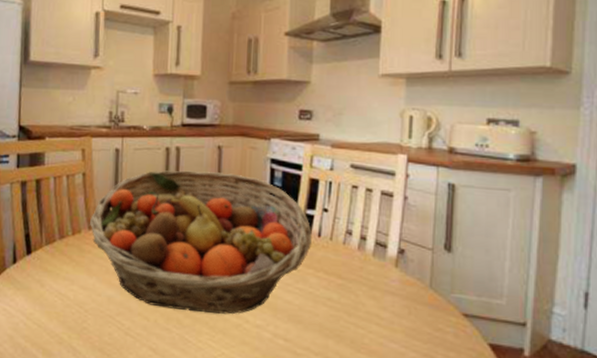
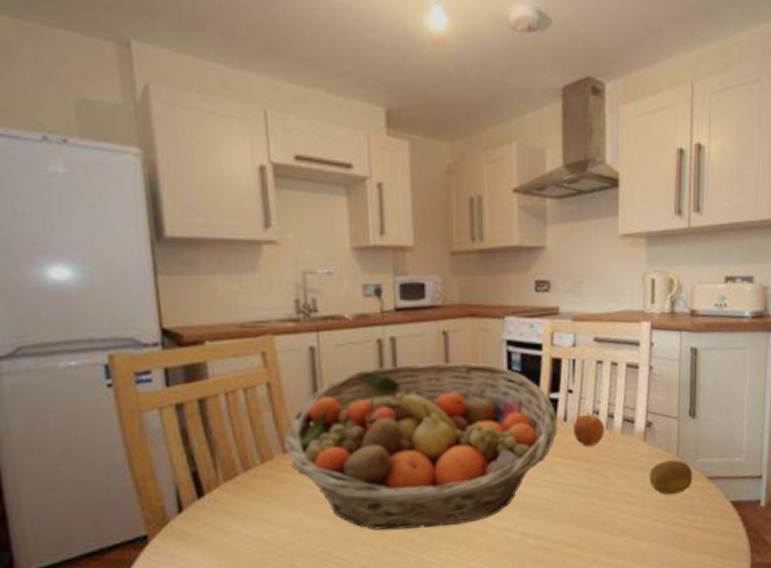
apple: none [326,230,357,263] -> present [572,411,605,446]
fruit: none [399,289,447,326] -> present [649,460,693,495]

